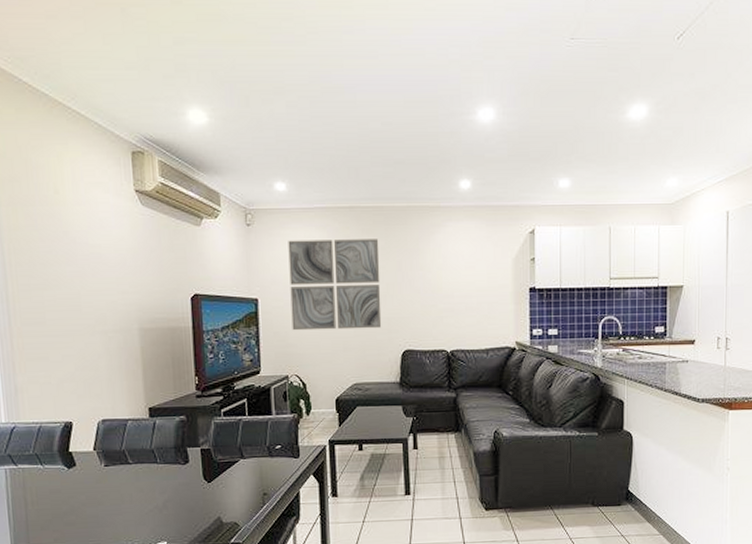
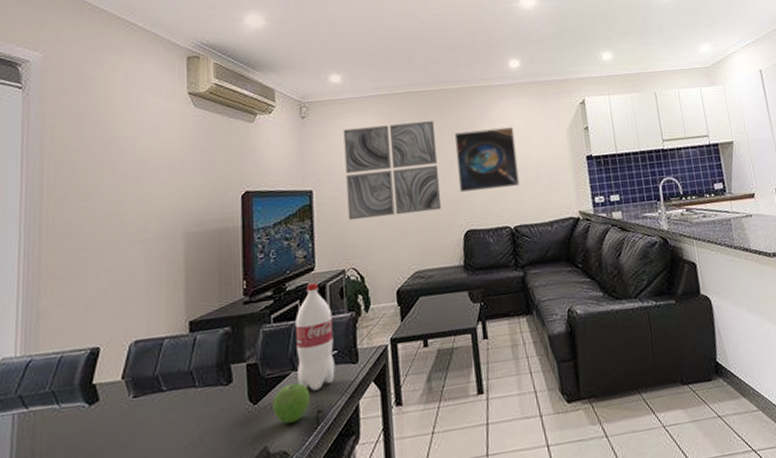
fruit: none [224,469,257,501] -> present [273,382,311,424]
bottle: none [243,384,279,477] -> present [295,282,335,391]
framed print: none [398,252,460,314] -> present [454,127,520,193]

